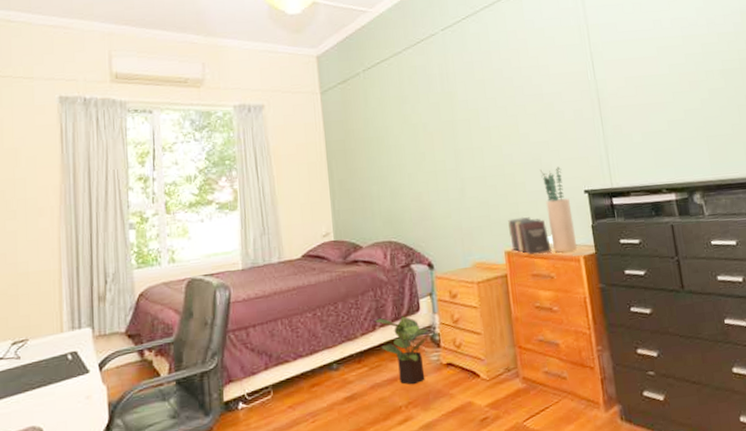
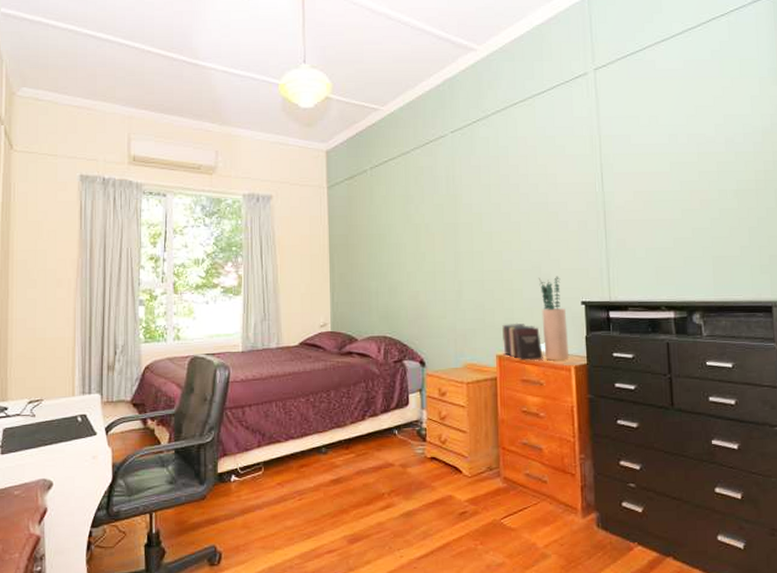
potted plant: present [374,315,431,385] -> none [364,407,418,474]

